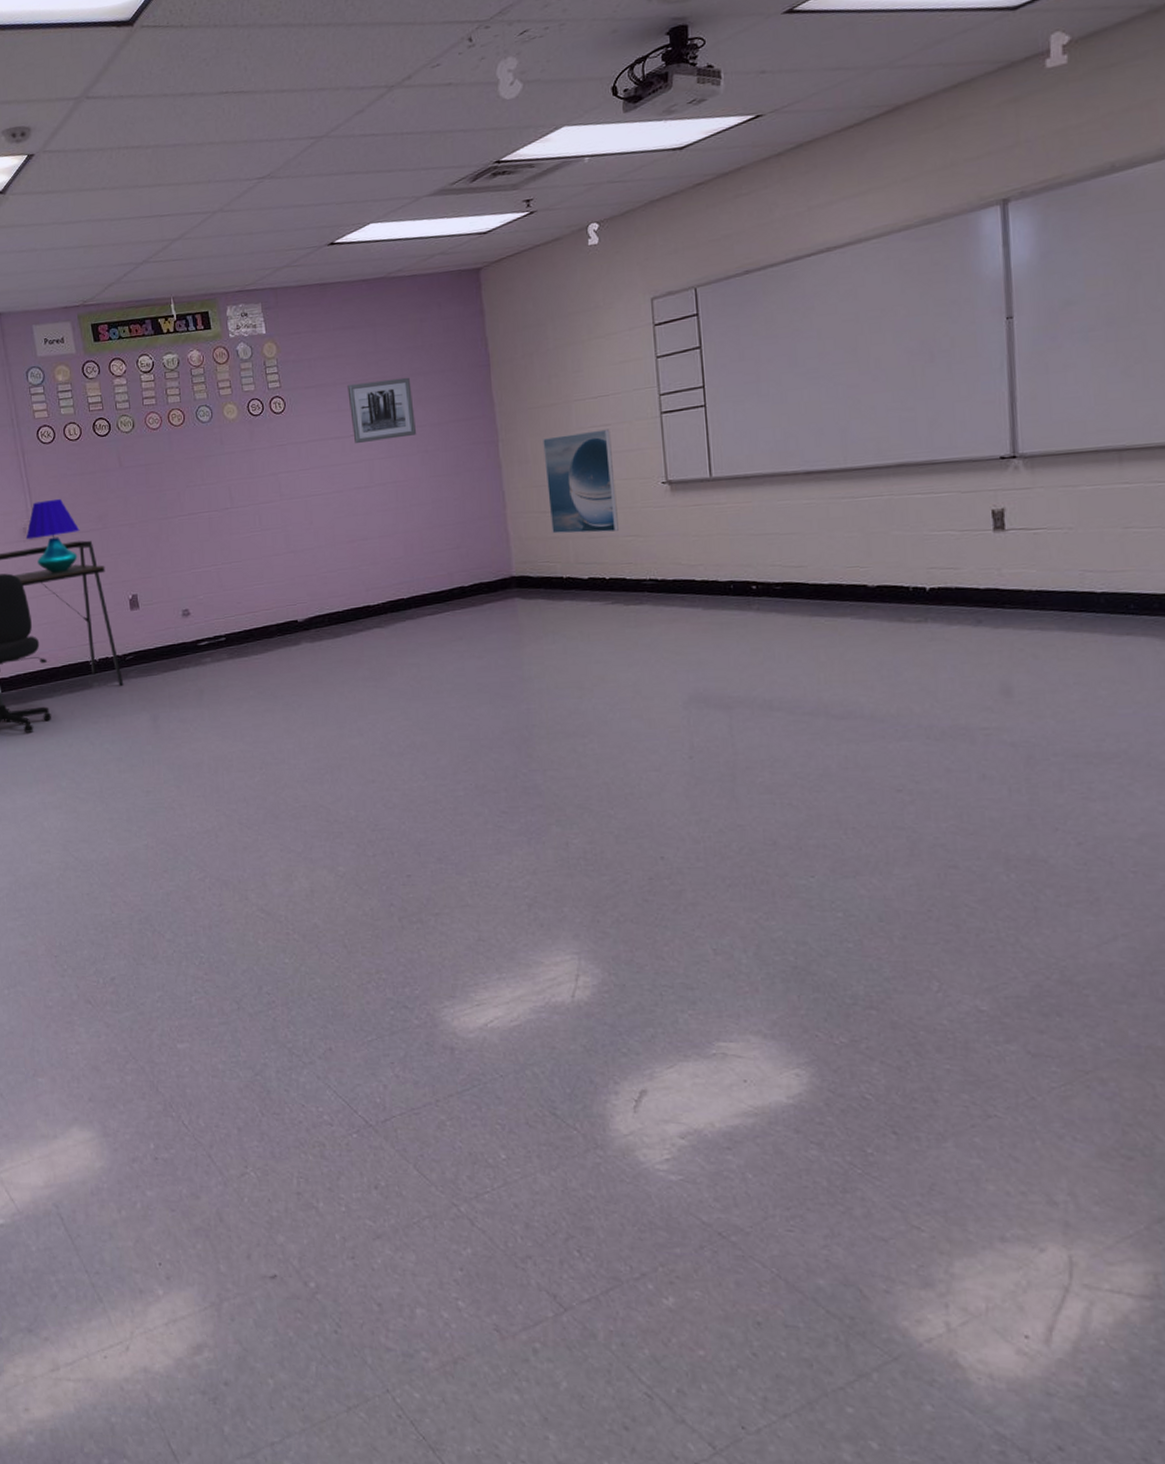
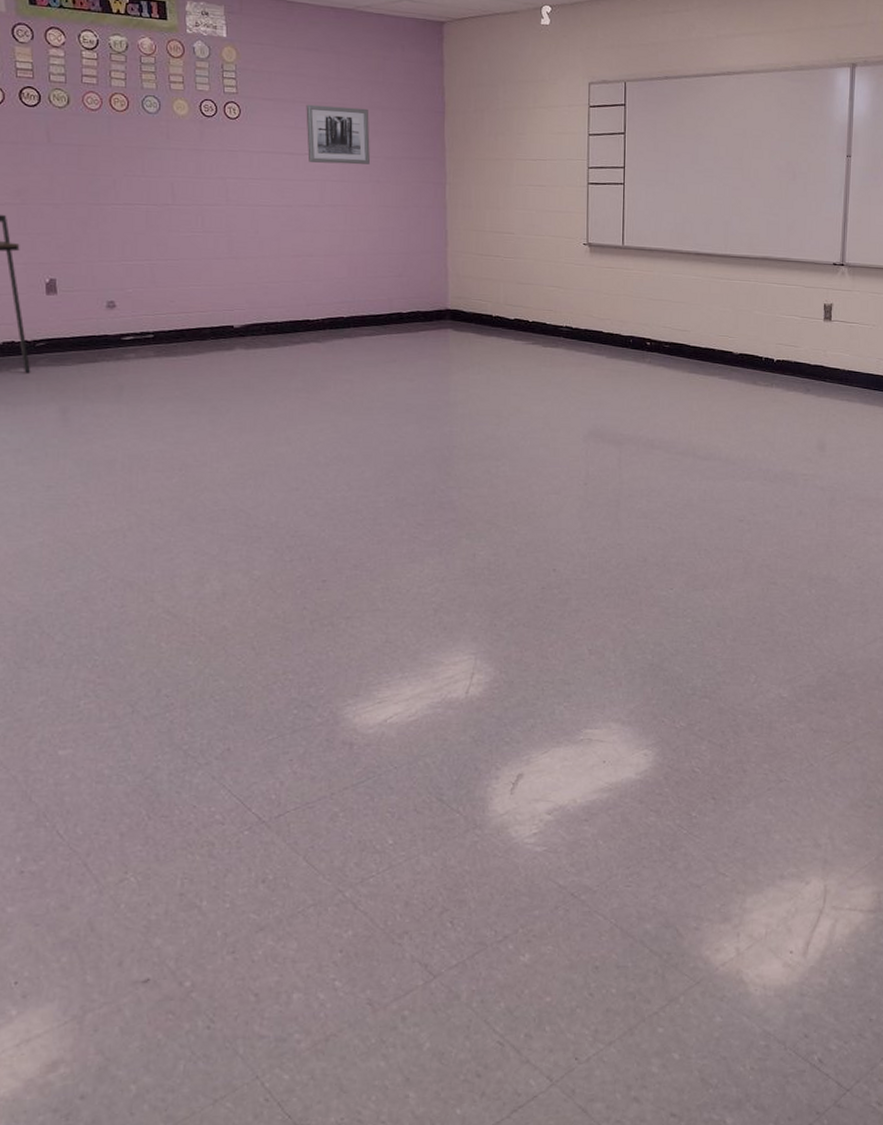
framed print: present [543,429,619,534] -> none [485,188,545,280]

